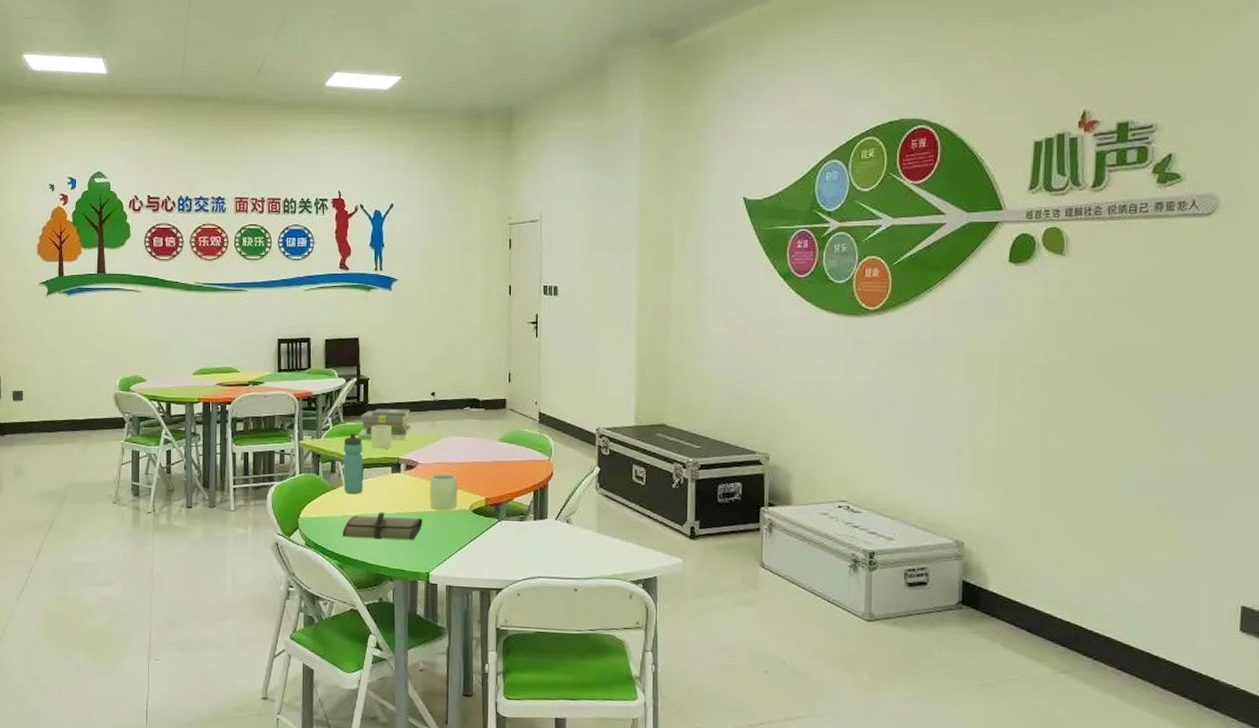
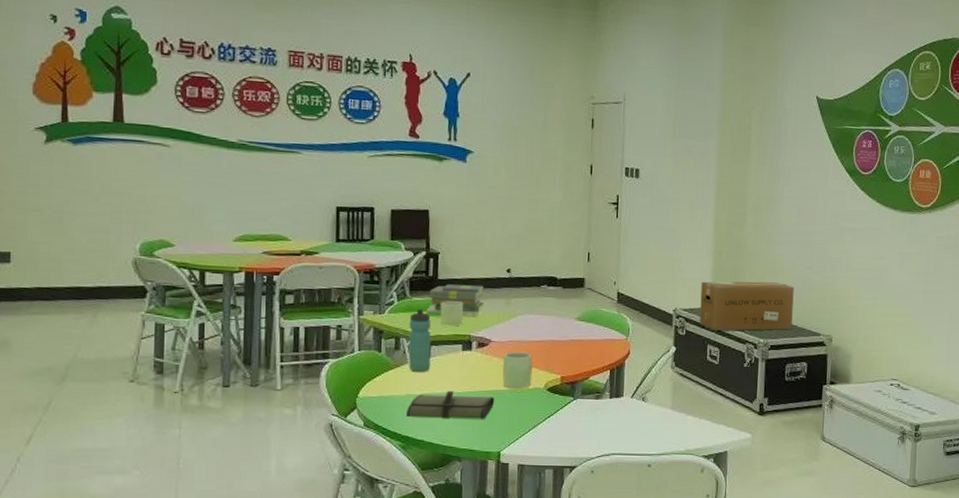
box: none [623,397,725,451] -> present [699,281,794,332]

